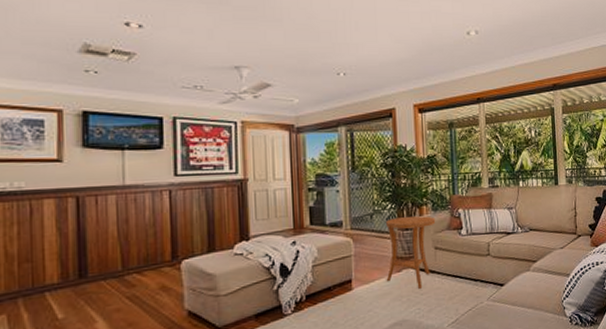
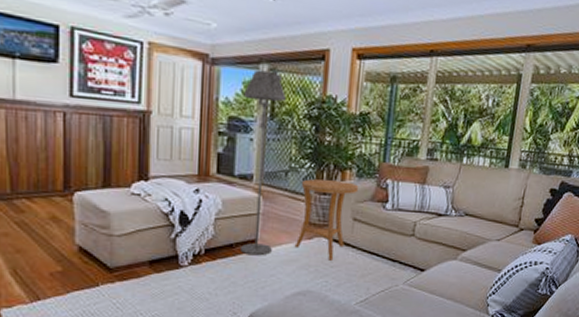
floor lamp: none [326,131,366,295] -> present [241,69,286,256]

